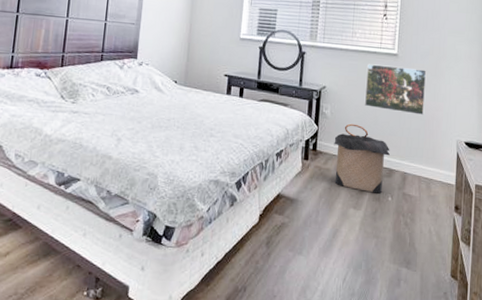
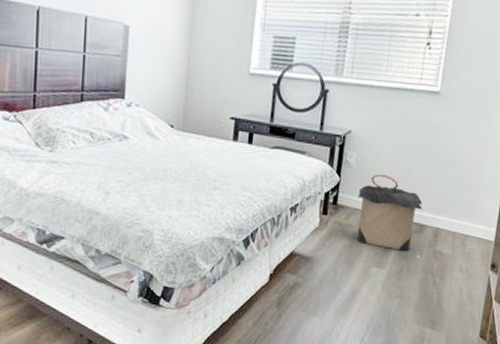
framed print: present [364,64,427,115] -> none [395,103,474,163]

